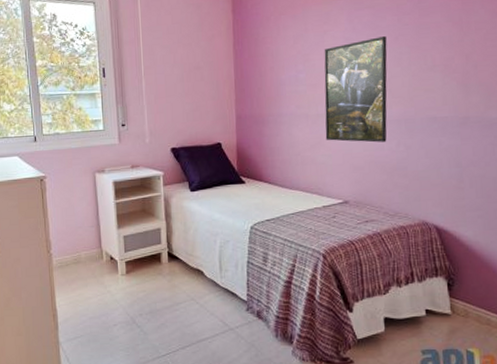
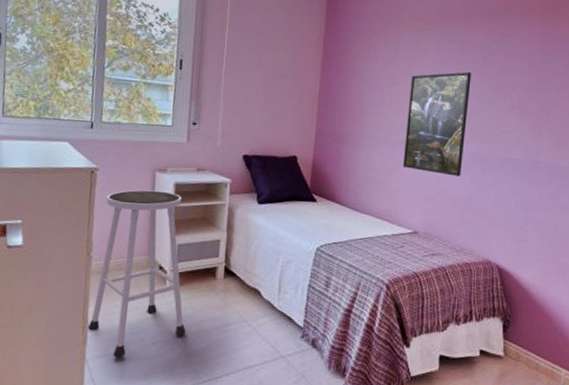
stool: none [56,189,141,340] -> present [87,189,186,358]

